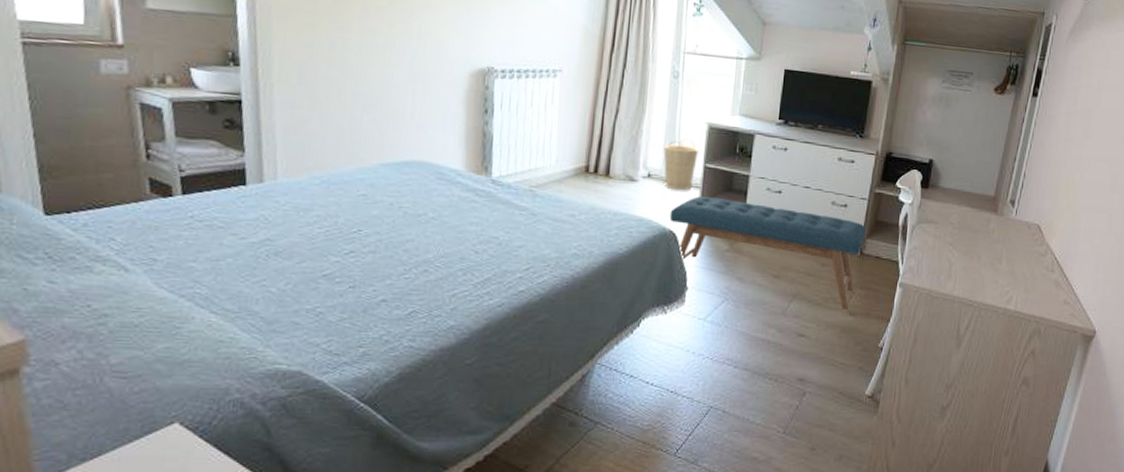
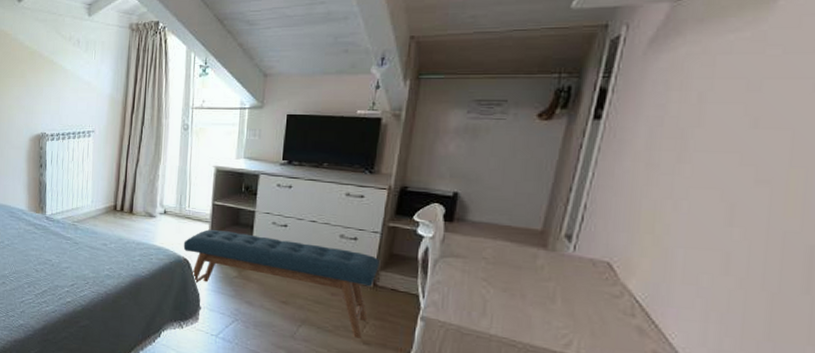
basket: present [663,138,699,191] -> none [177,180,207,225]

